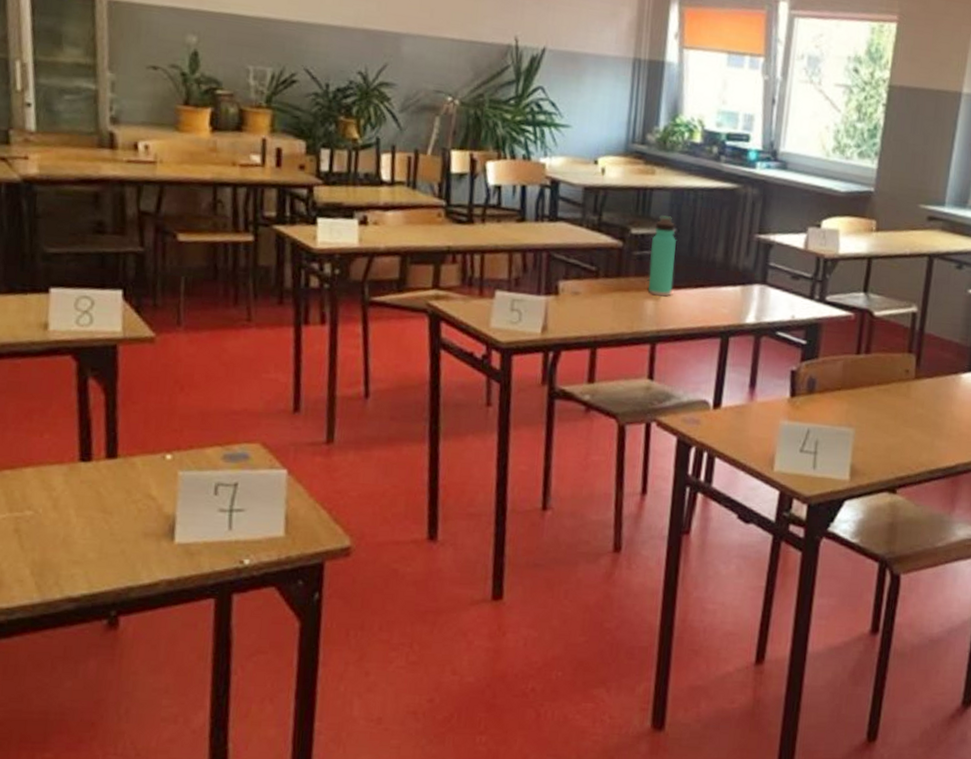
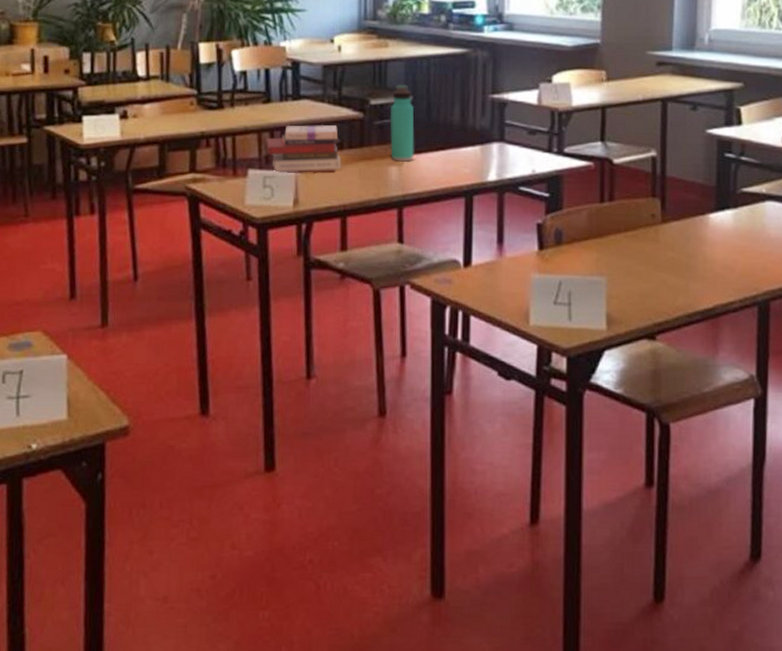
books: none [517,248,596,302] -> present [266,125,342,173]

